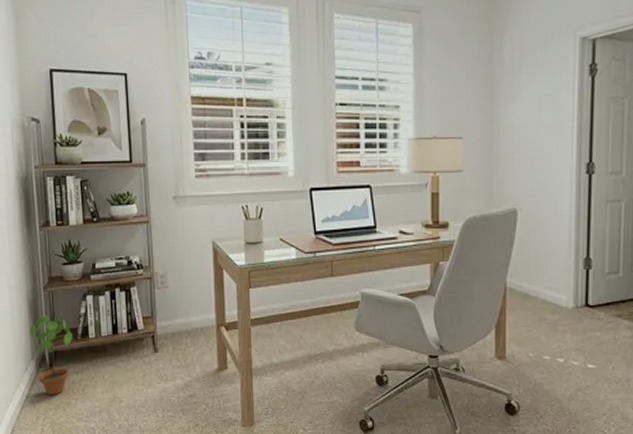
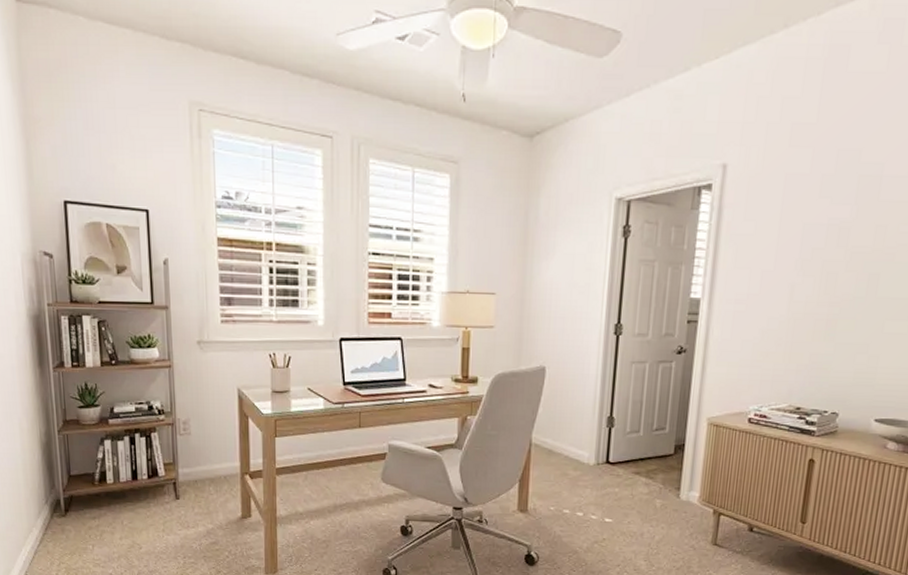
potted plant: present [29,314,73,395] -> none [43,458,89,540]

